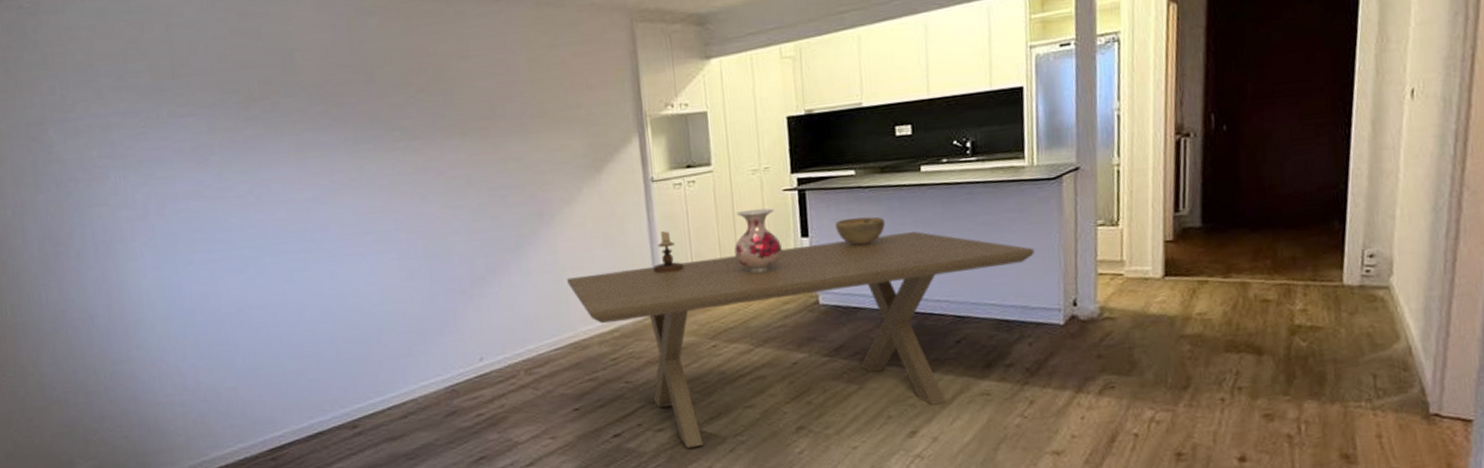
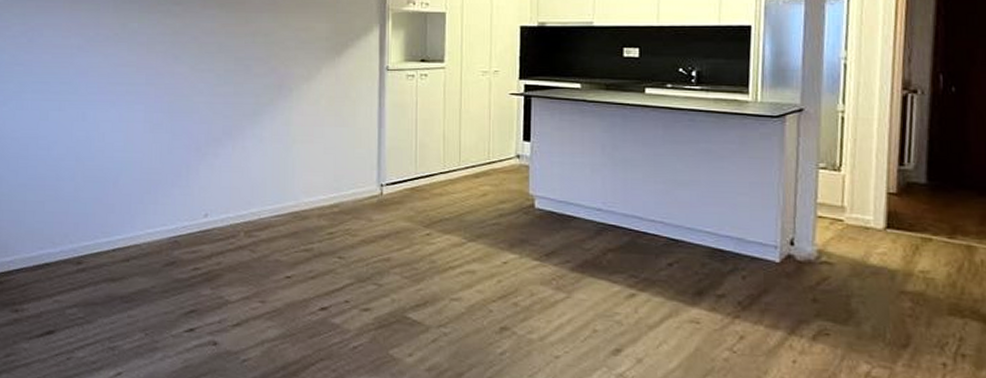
dining table: present [566,231,1035,448] -> none [295,149,753,333]
candlestick: present [653,231,684,274] -> none [379,118,408,158]
vase: present [734,208,783,273] -> none [458,109,504,170]
decorative bowl: present [835,216,885,246] -> none [557,128,606,156]

